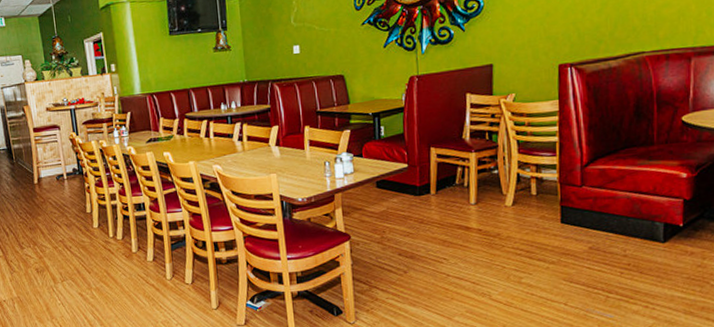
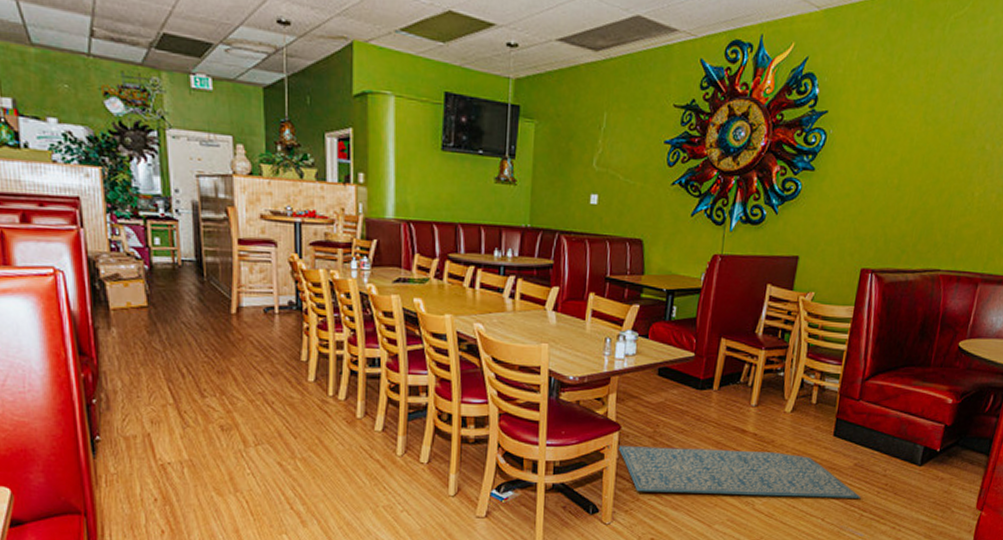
rug: none [349,244,603,292] -> present [617,446,861,498]

